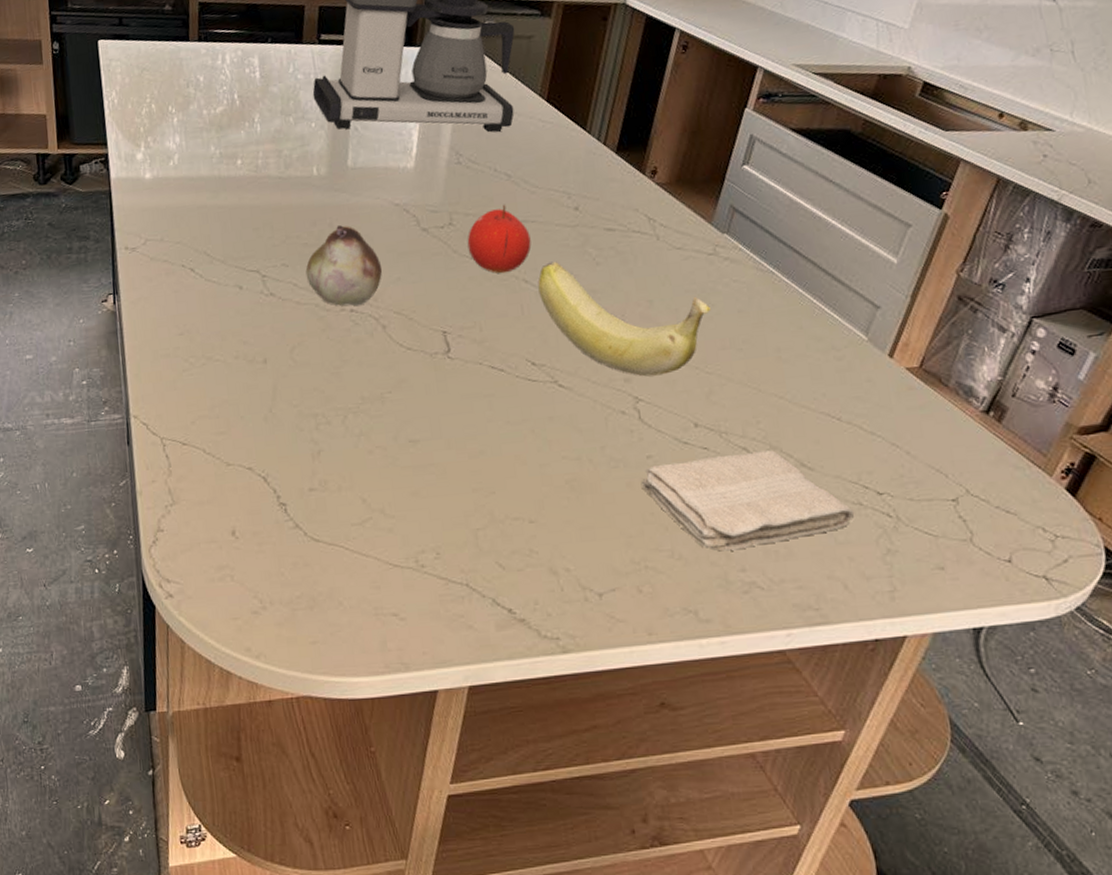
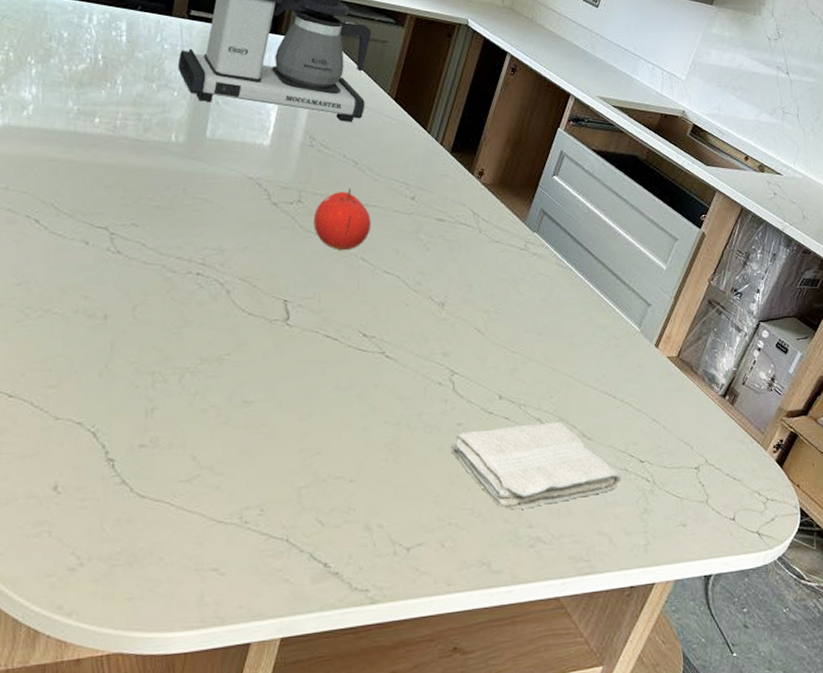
fruit: present [305,225,383,306] -> none [155,192,232,270]
banana: present [538,261,711,377] -> none [374,244,519,353]

